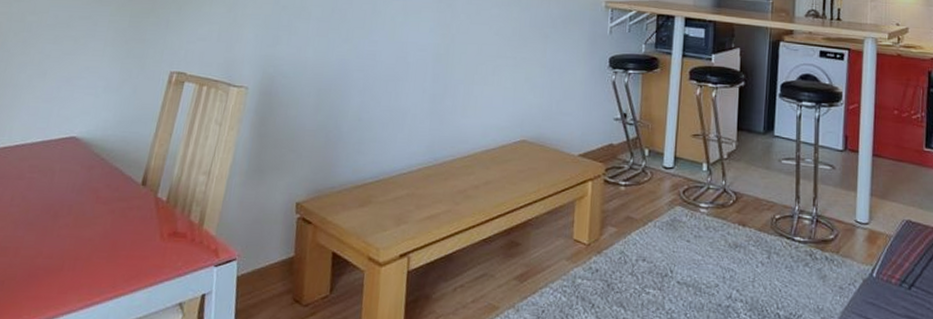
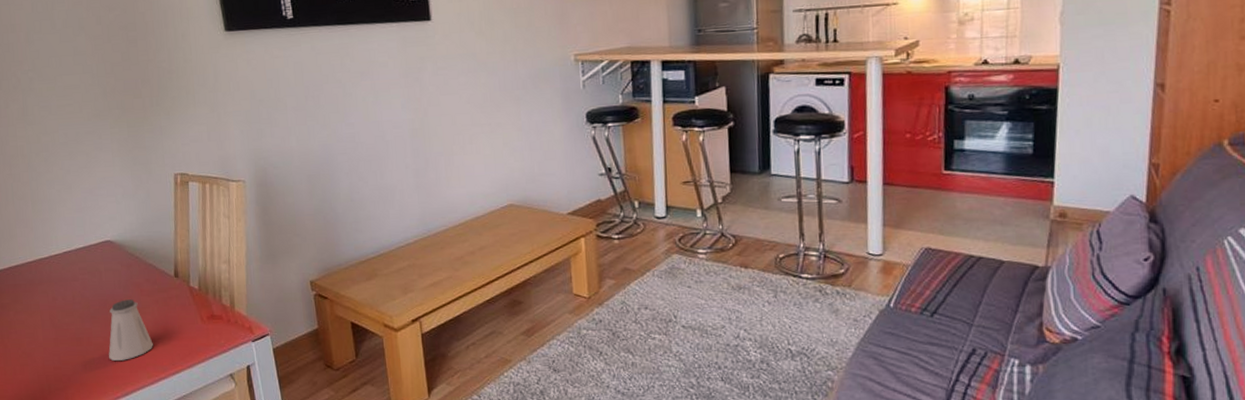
saltshaker: none [35,206,96,278] -> present [108,299,153,361]

